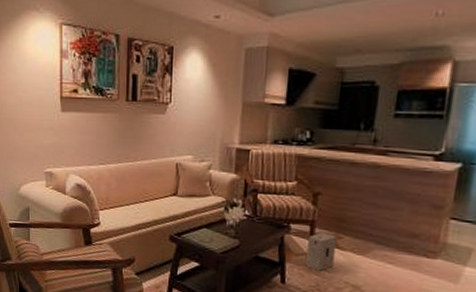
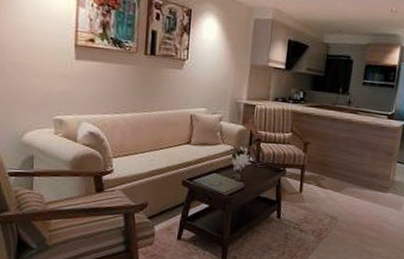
cardboard box: present [306,232,337,271] -> none [297,175,321,206]

